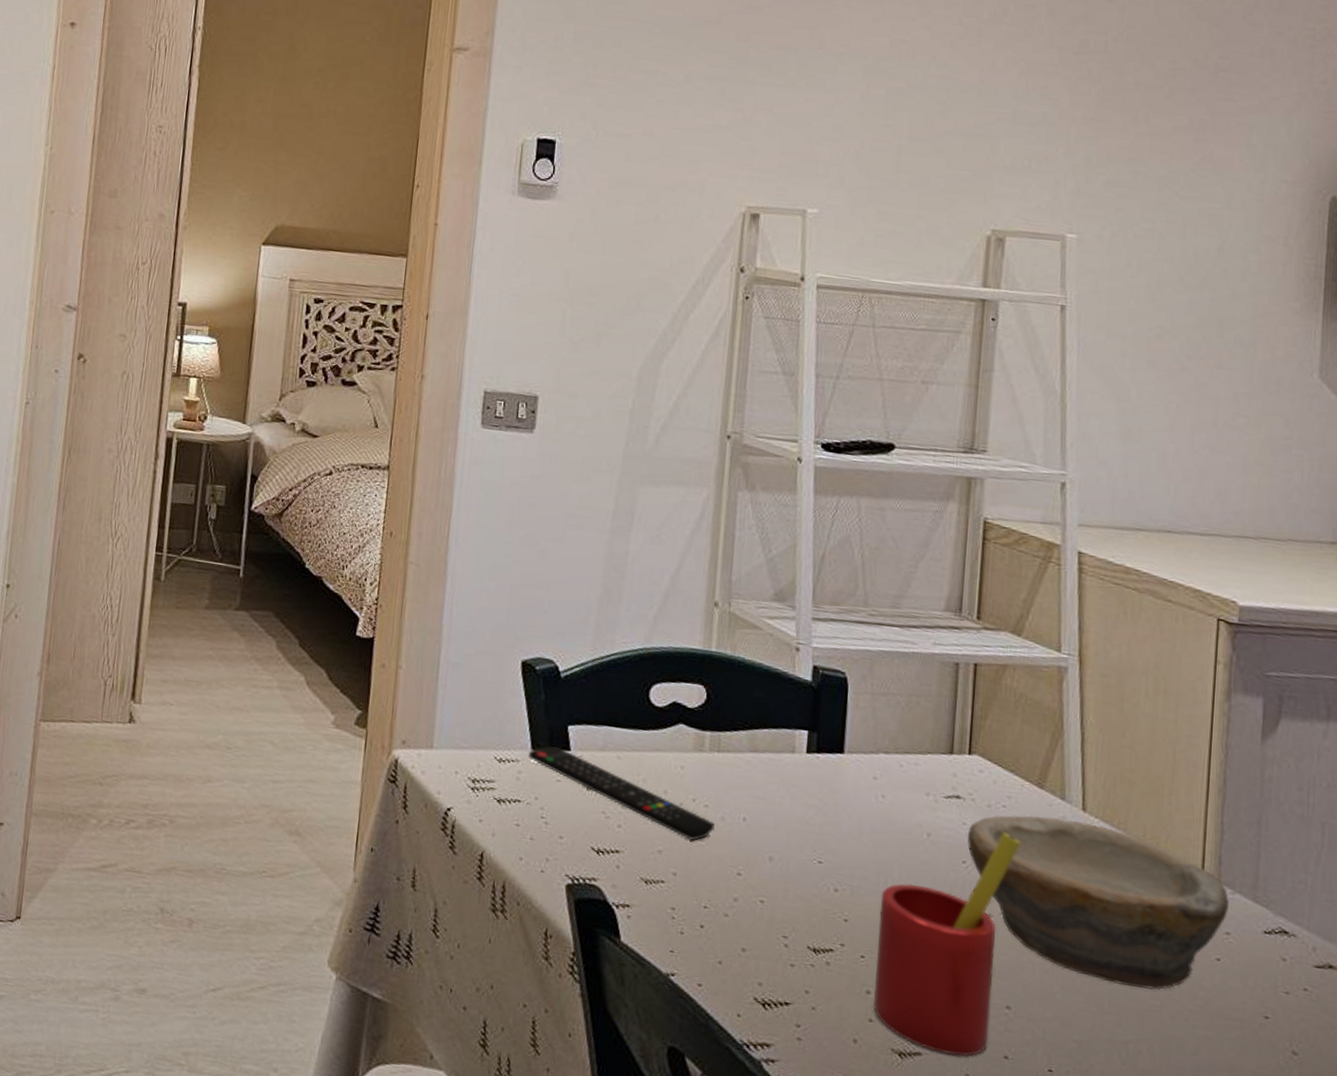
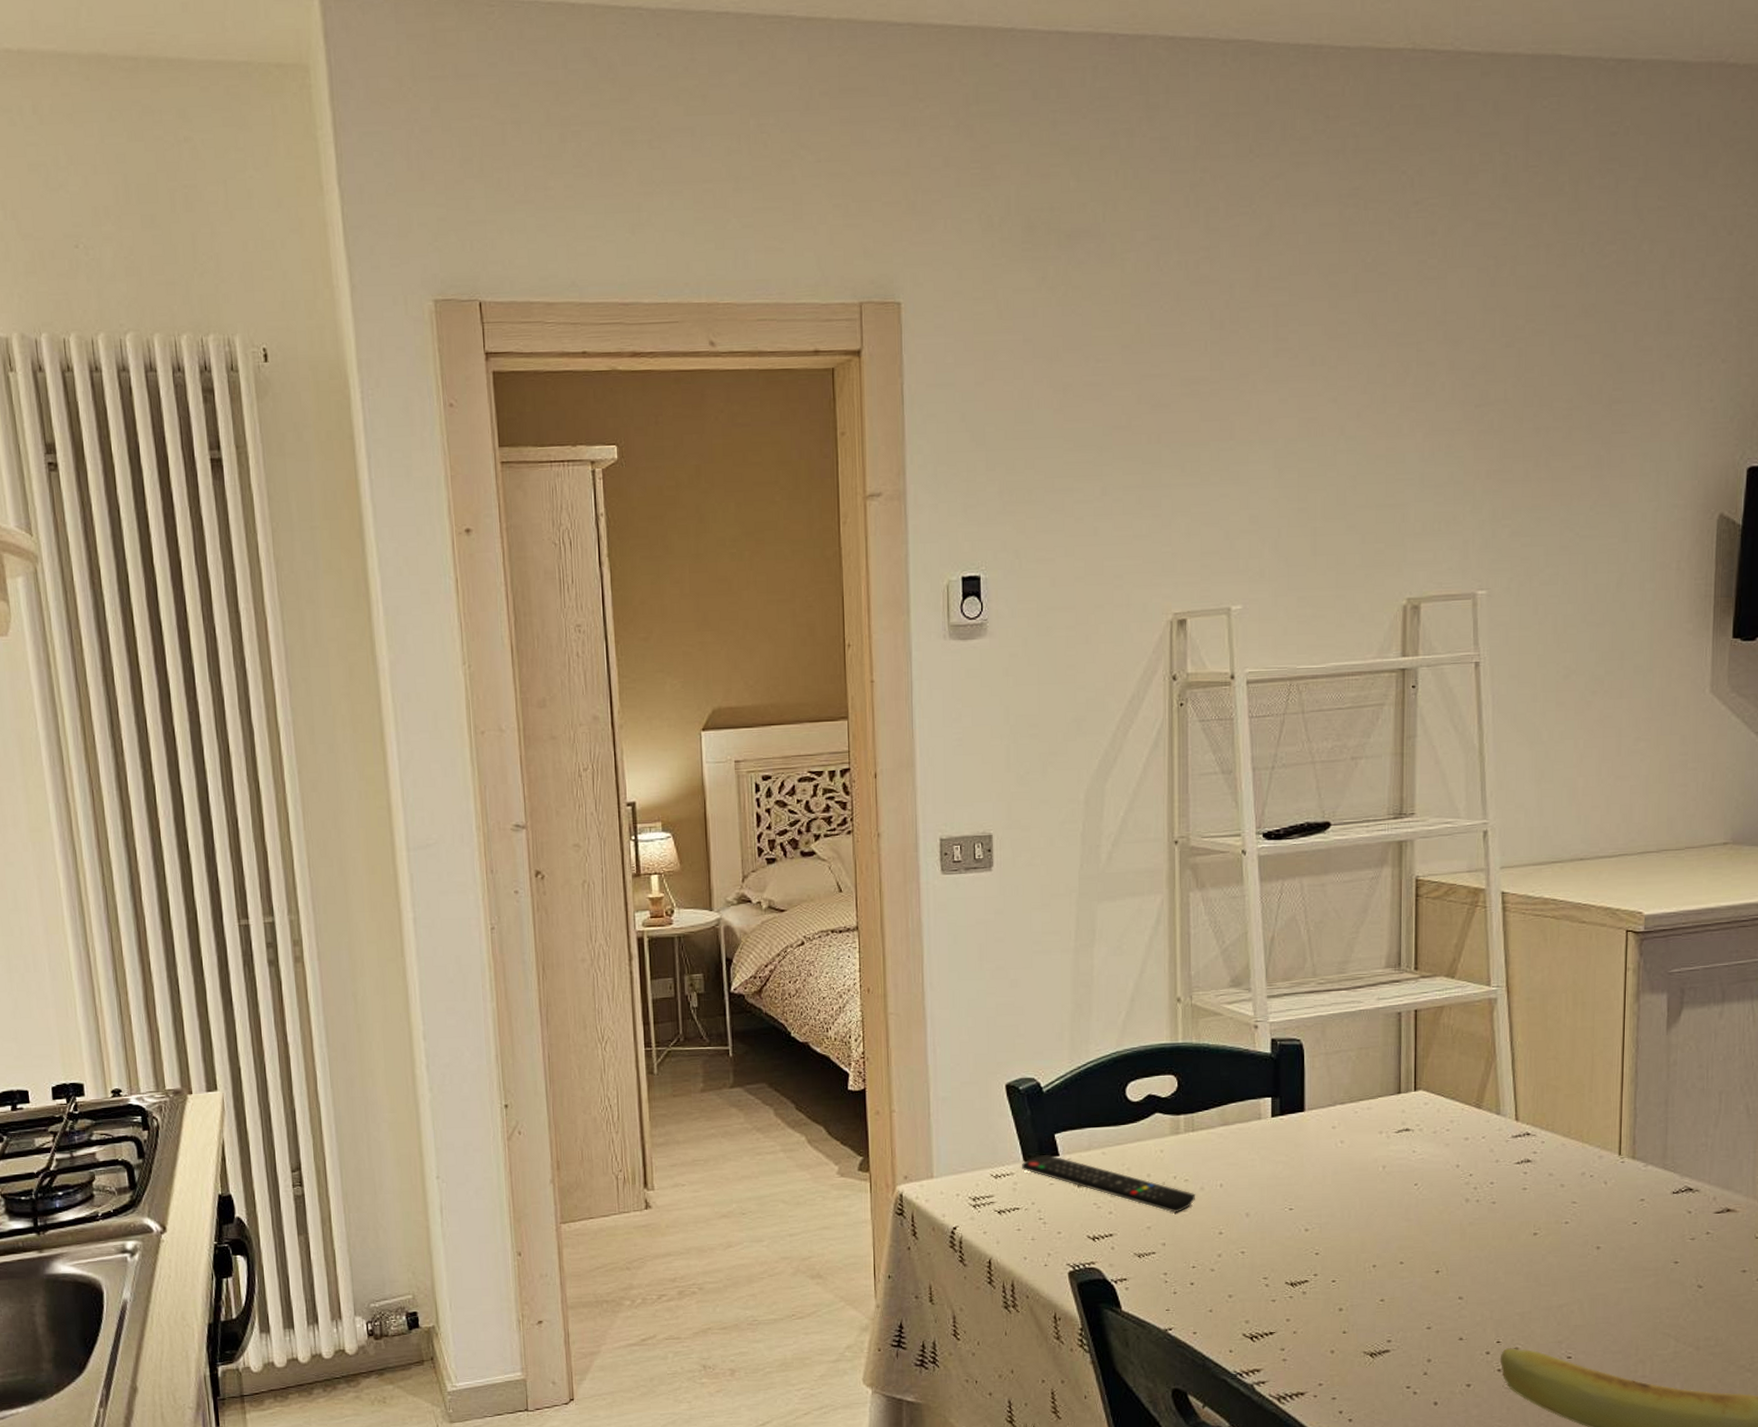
straw: present [872,832,1021,1057] -> none [1345,1152,1464,1347]
bowl: present [967,815,1229,990] -> none [1418,1130,1642,1261]

